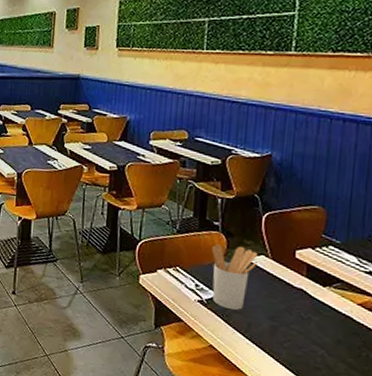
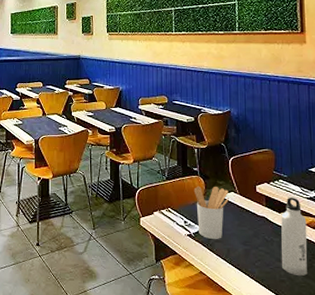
water bottle: none [318,268,361,366] -> present [281,197,308,276]

